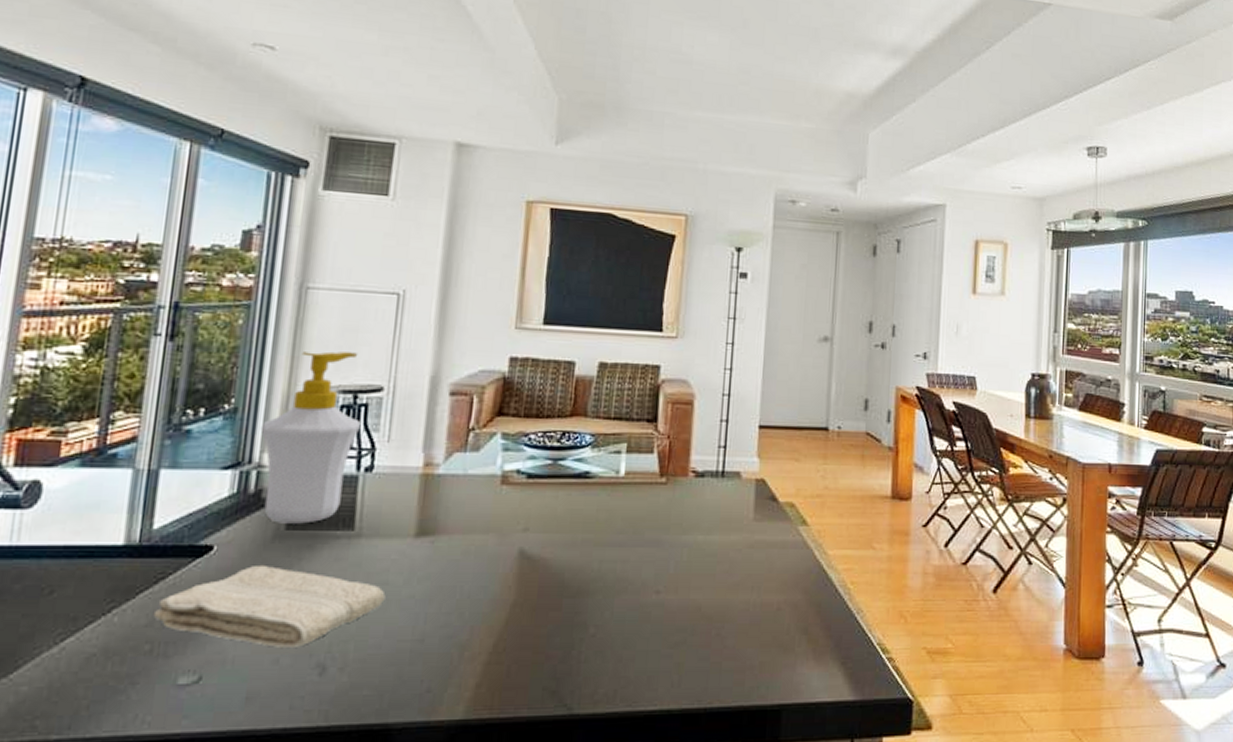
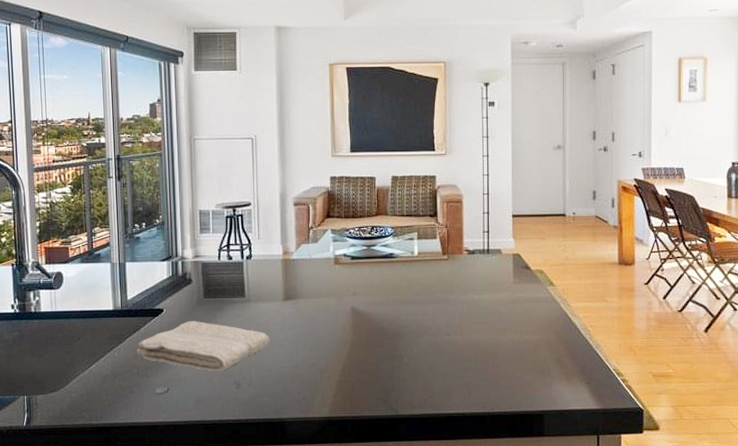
soap bottle: present [260,351,361,524] -> none [179,181,240,294]

